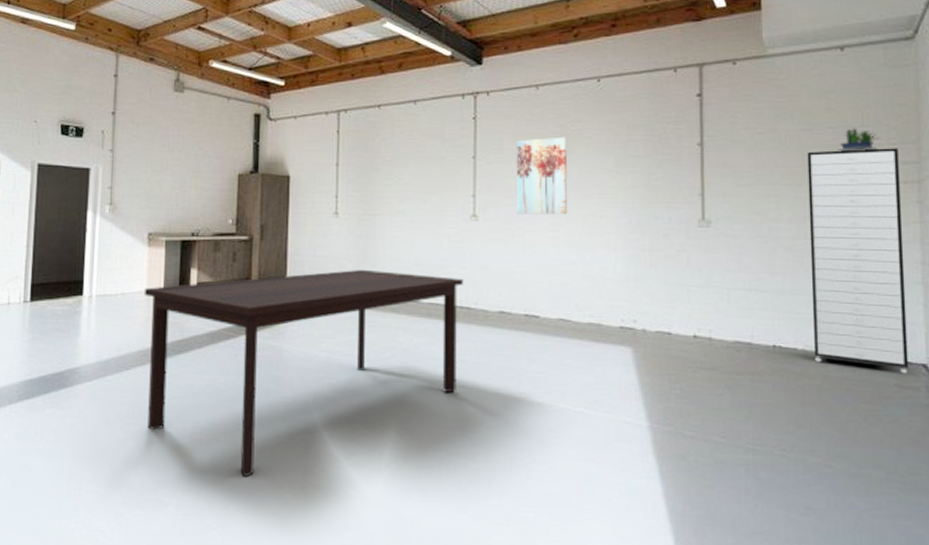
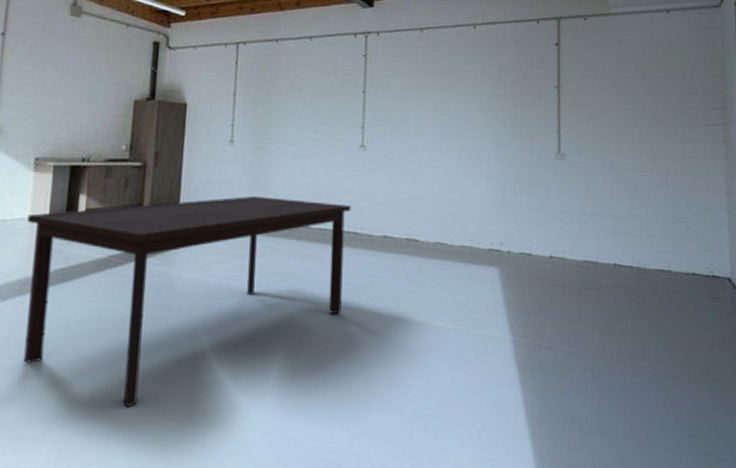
wall art: present [516,136,568,215] -> none [400,76,447,147]
storage cabinet: present [807,148,909,375] -> none [641,96,717,287]
potted plant: present [837,128,879,152] -> none [664,78,696,98]

